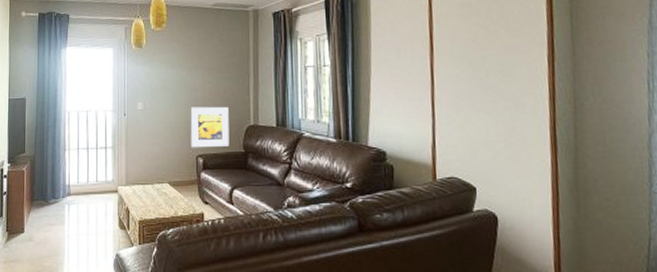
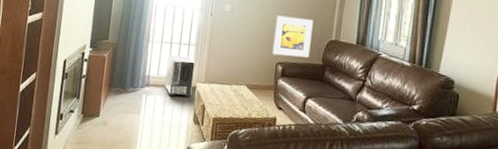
air purifier: none [86,160,114,204] -> present [165,54,195,98]

